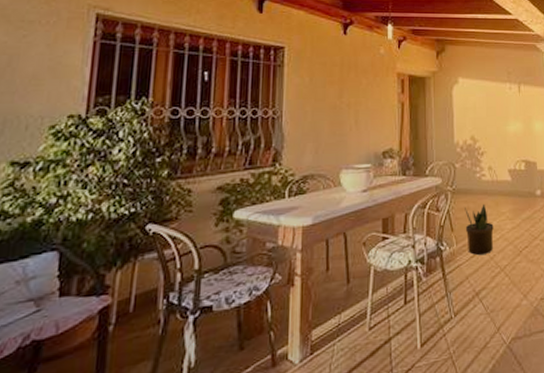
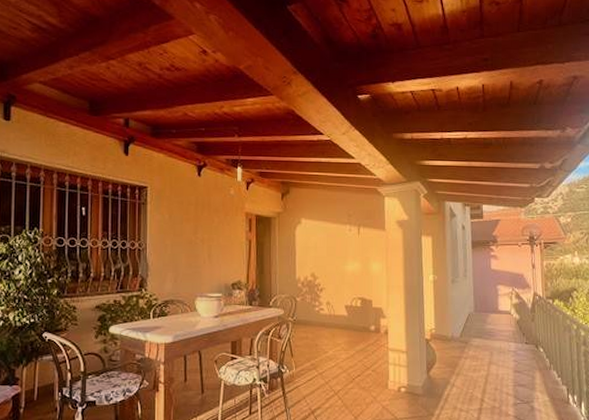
planter: present [465,203,494,255] -> none [304,334,330,379]

